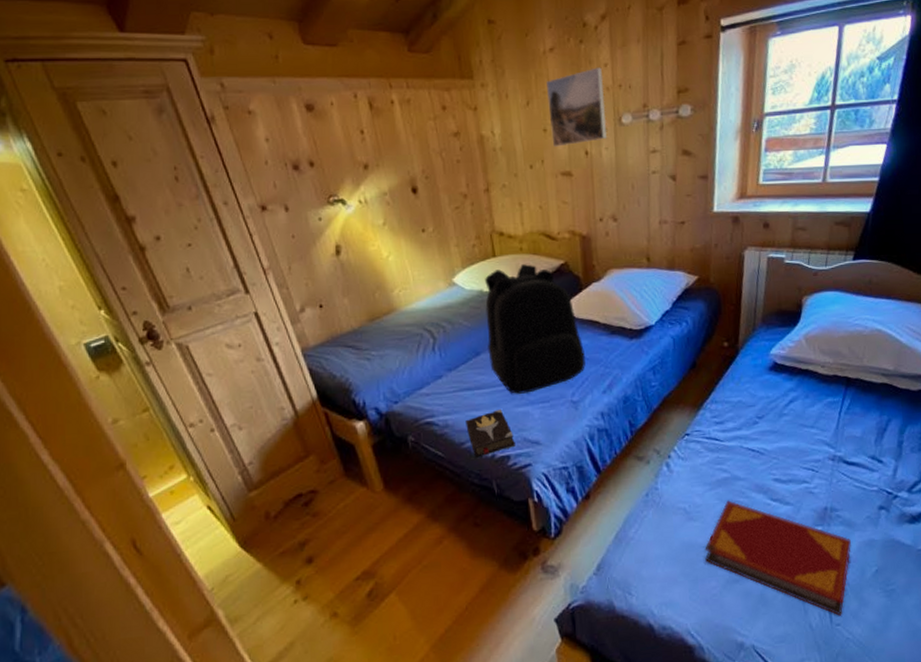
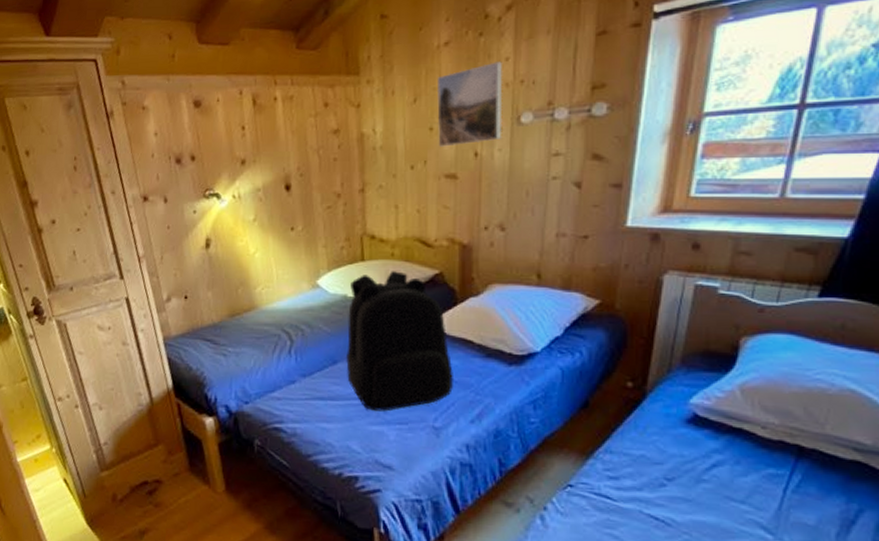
hardback book: present [465,409,516,458] -> none [314,424,366,474]

